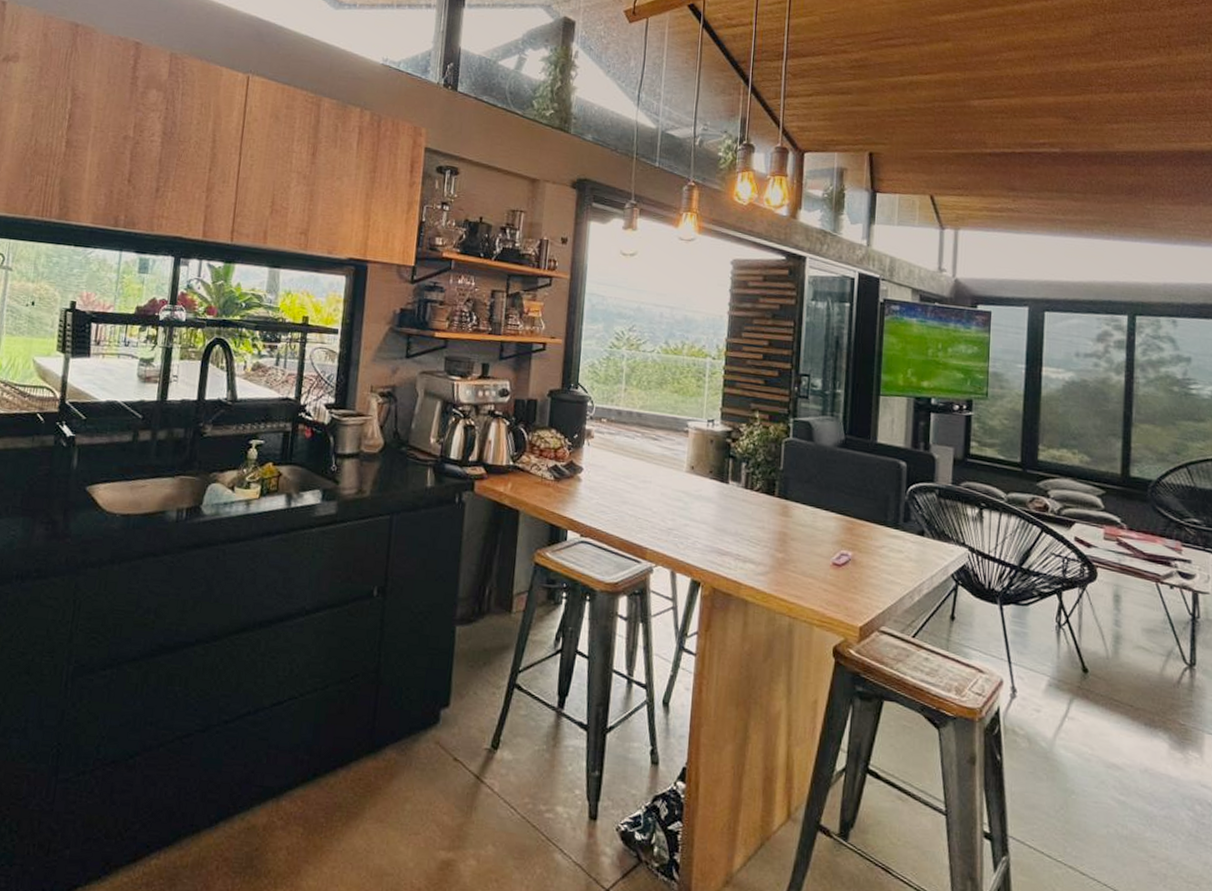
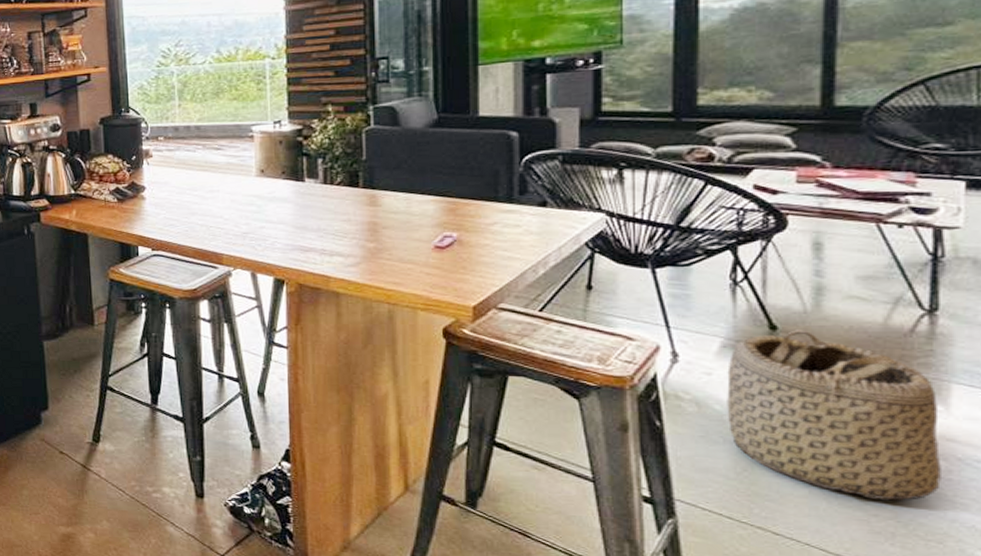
basket: none [1050,674,1198,843] -> present [727,330,941,501]

